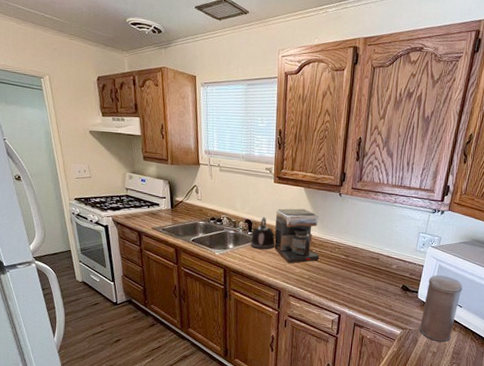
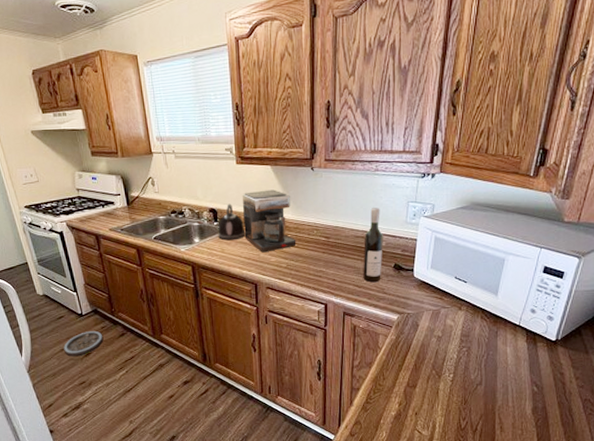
pet bowl: none [95,319,134,342] -> present [64,330,104,357]
bottle: none [374,234,395,300] -> present [363,208,383,283]
canister: present [419,275,463,342] -> none [418,248,466,325]

